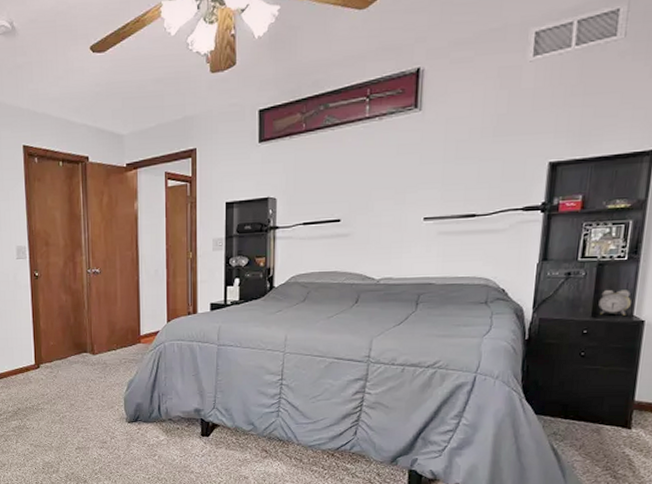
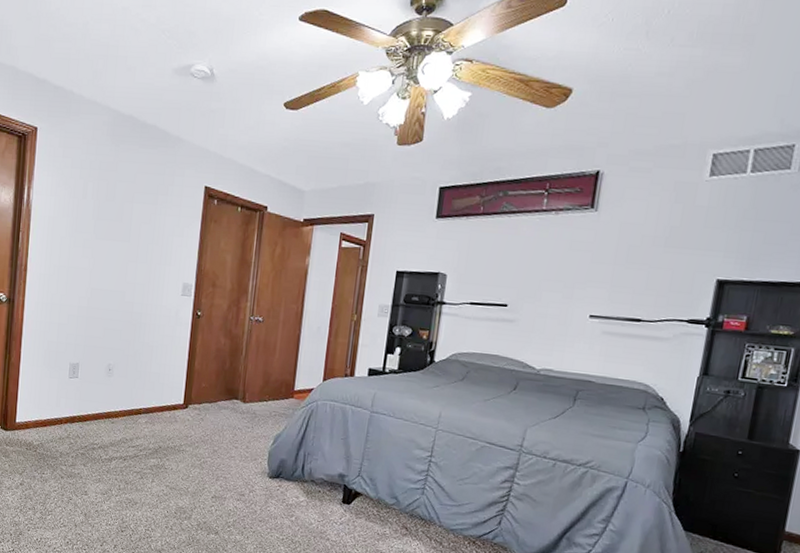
alarm clock: present [598,289,631,316] -> none [755,413,788,442]

